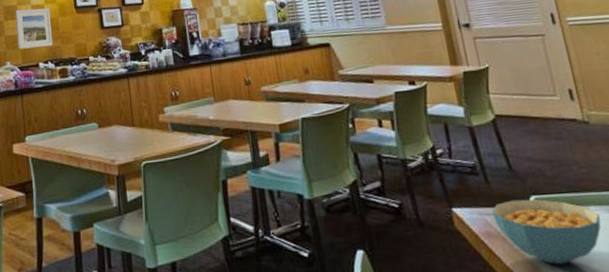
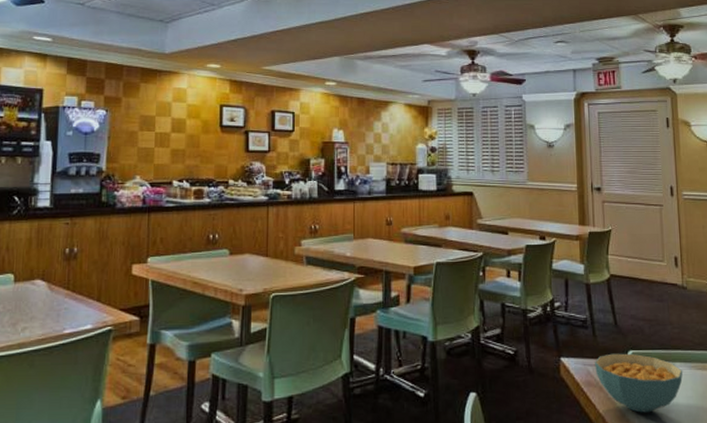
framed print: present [15,8,53,50] -> none [151,120,192,164]

